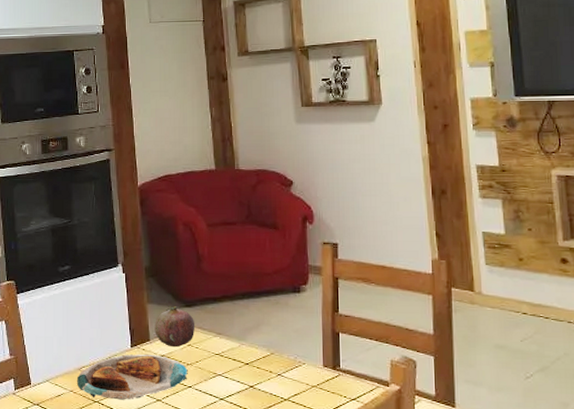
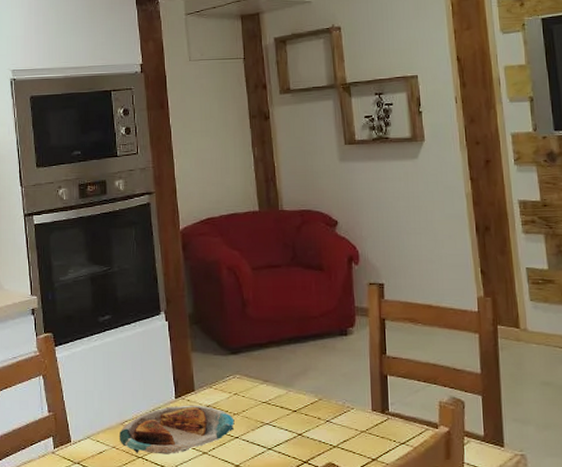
fruit: present [155,305,196,348] -> none [199,353,242,397]

